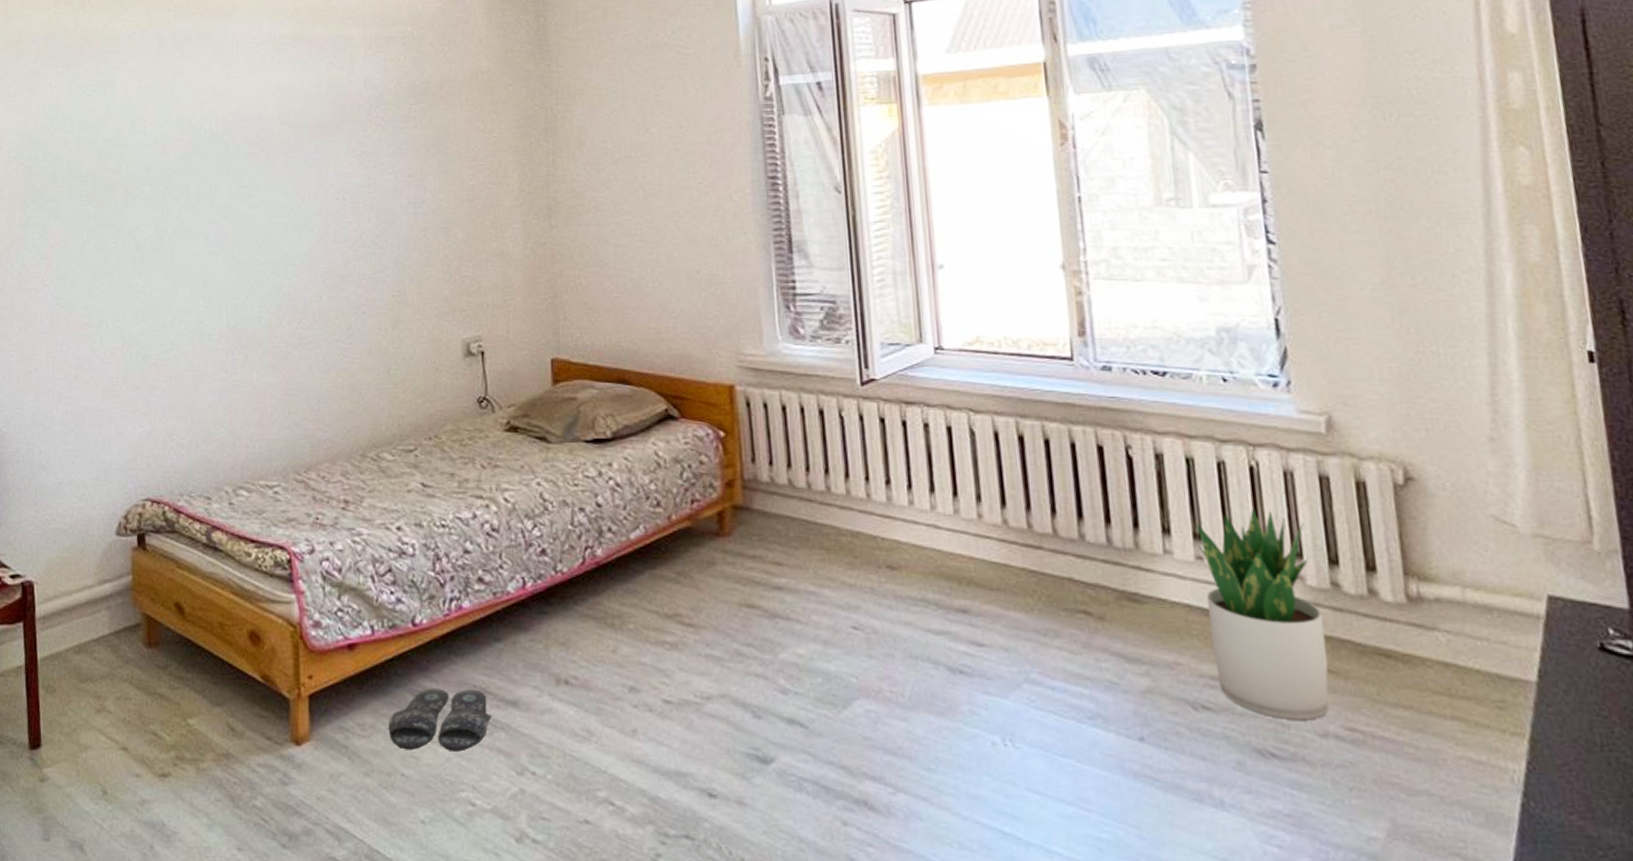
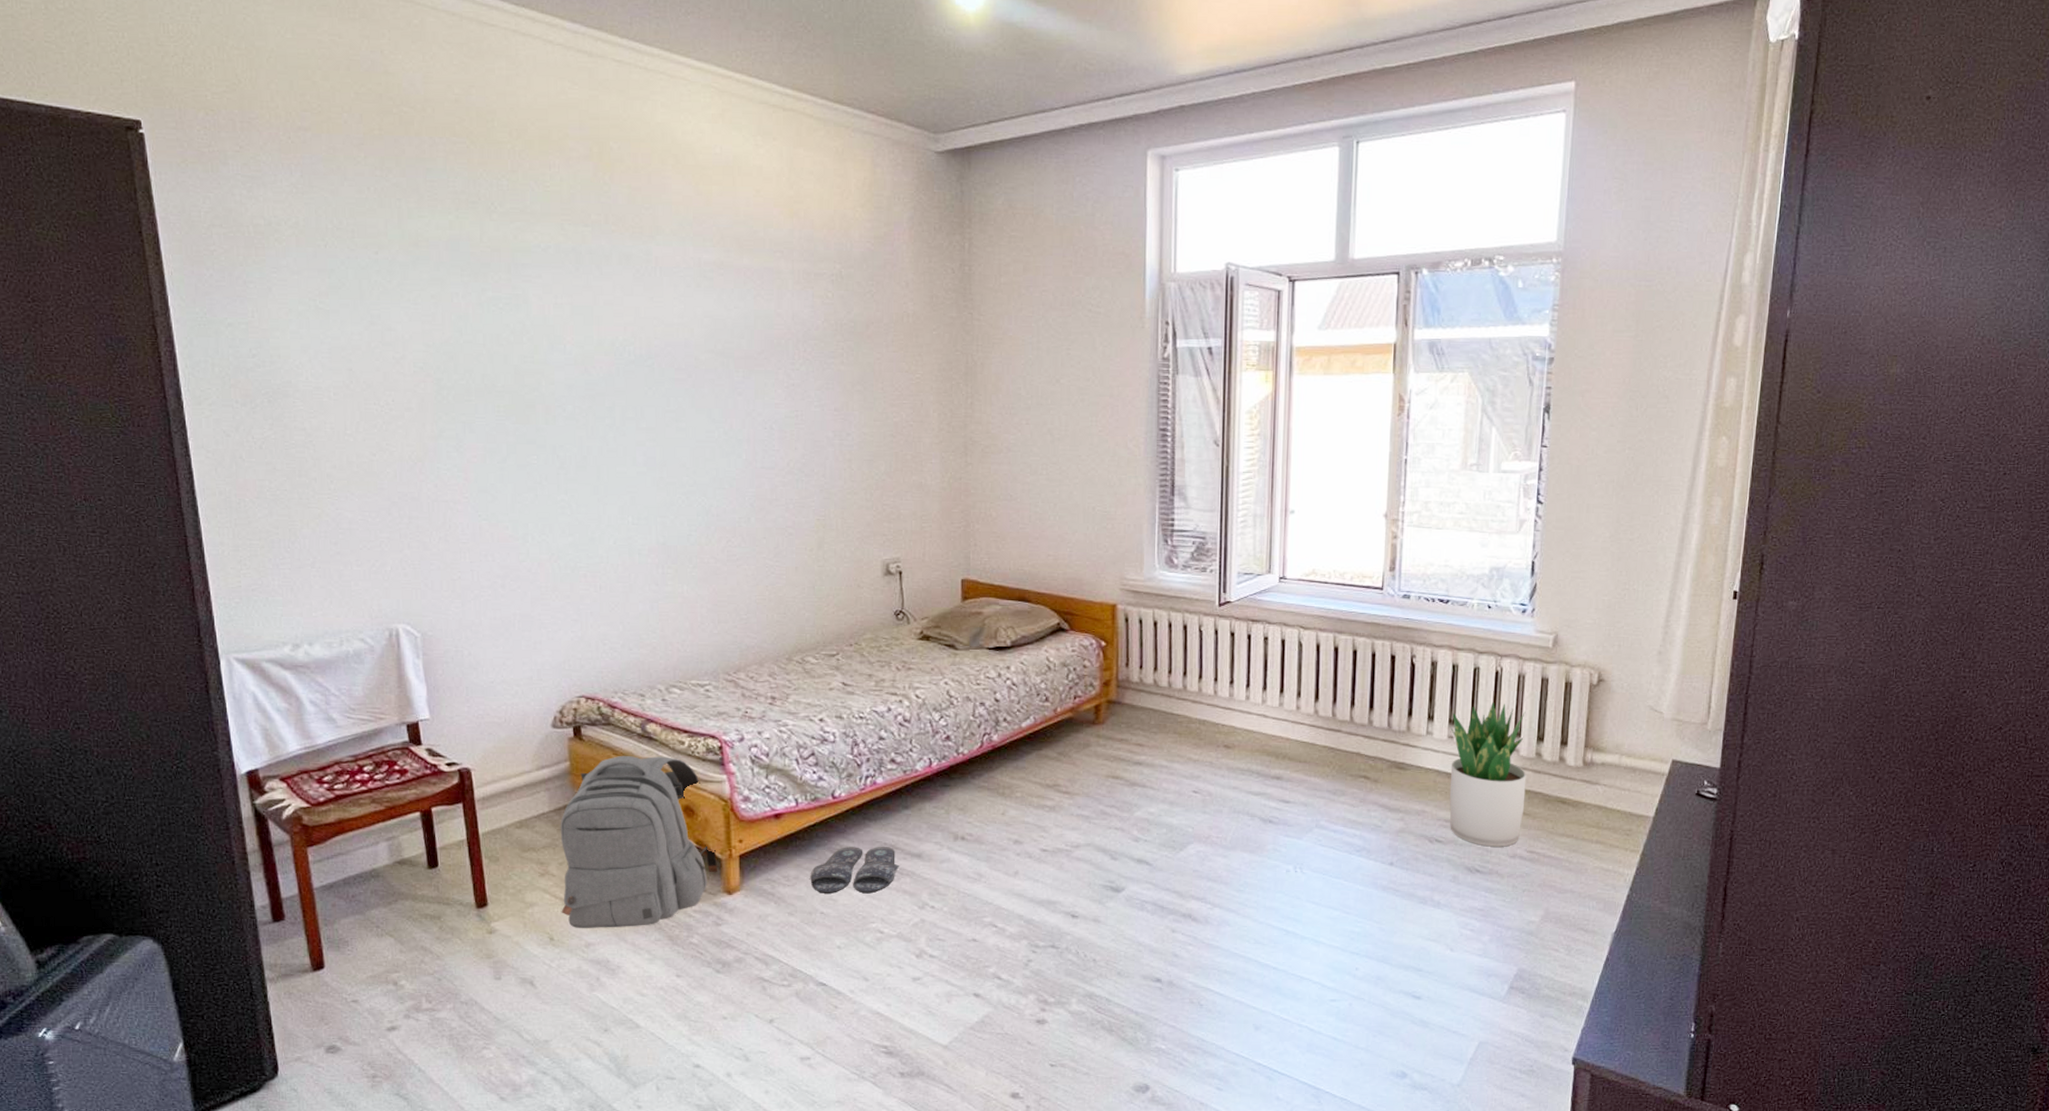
backpack: none [116,568,285,782] -> present [560,755,718,928]

